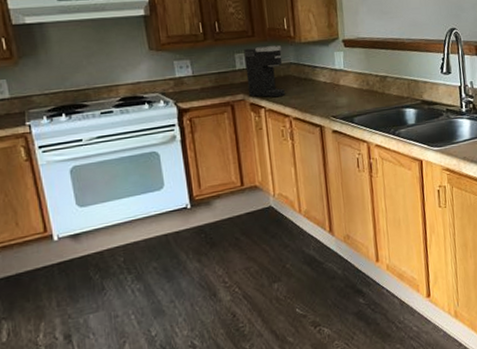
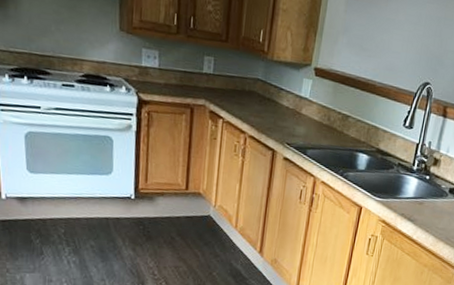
coffee maker: present [244,45,285,98] -> none [210,52,252,111]

